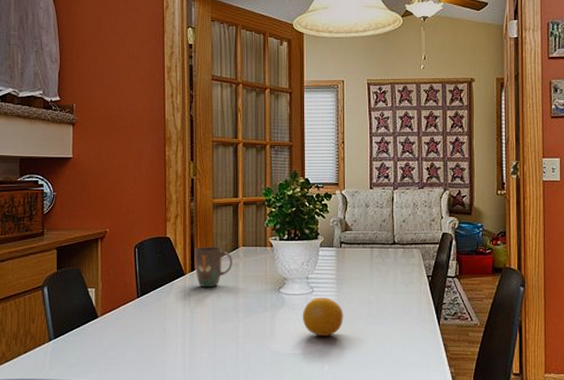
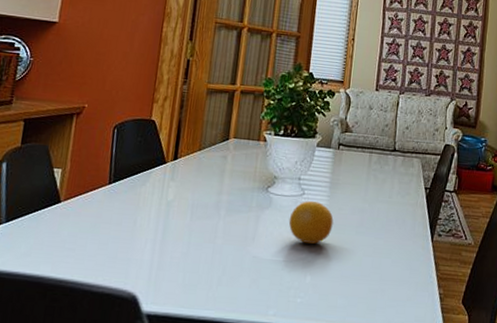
mug: present [194,246,232,288] -> none [178,134,221,180]

